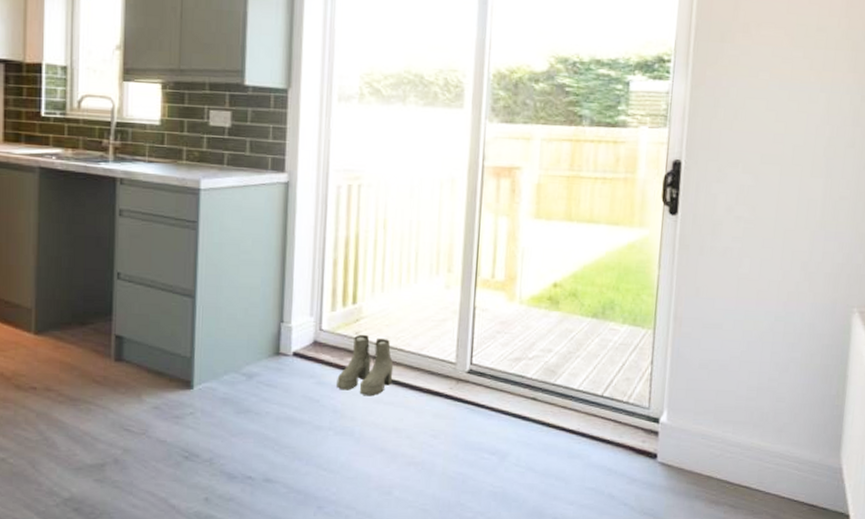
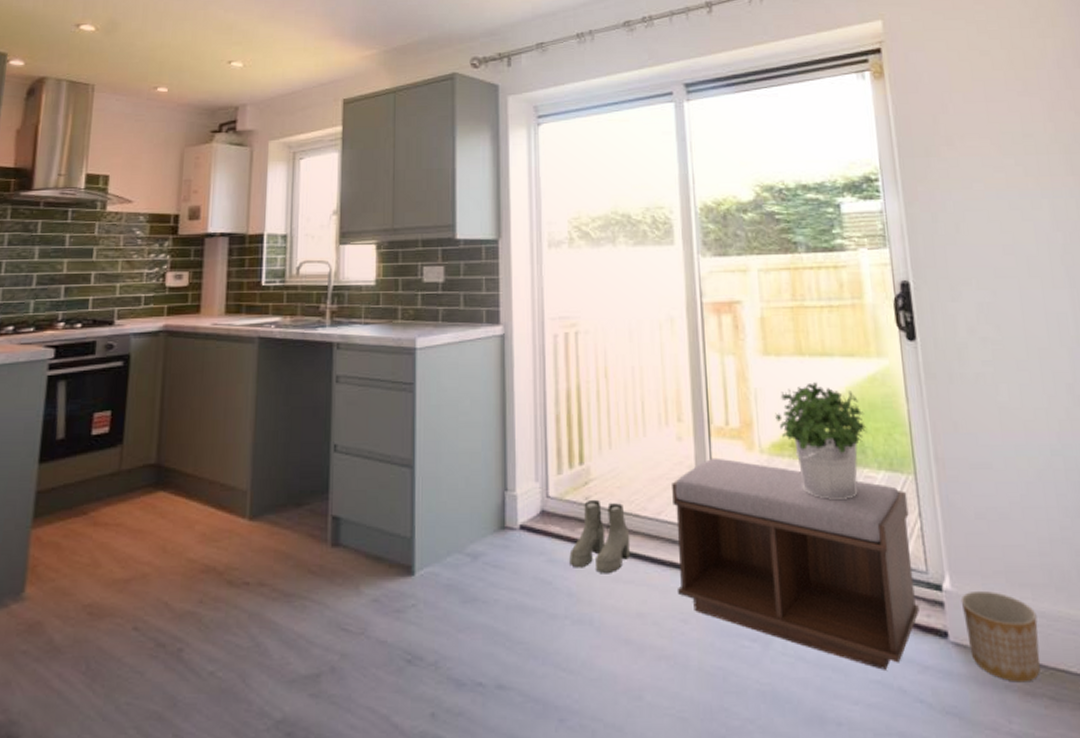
bench: none [431,305,644,480] -> present [672,457,919,670]
potted plant: none [538,245,619,347] -> present [775,382,868,499]
planter: none [672,424,733,494] -> present [960,590,1040,683]

